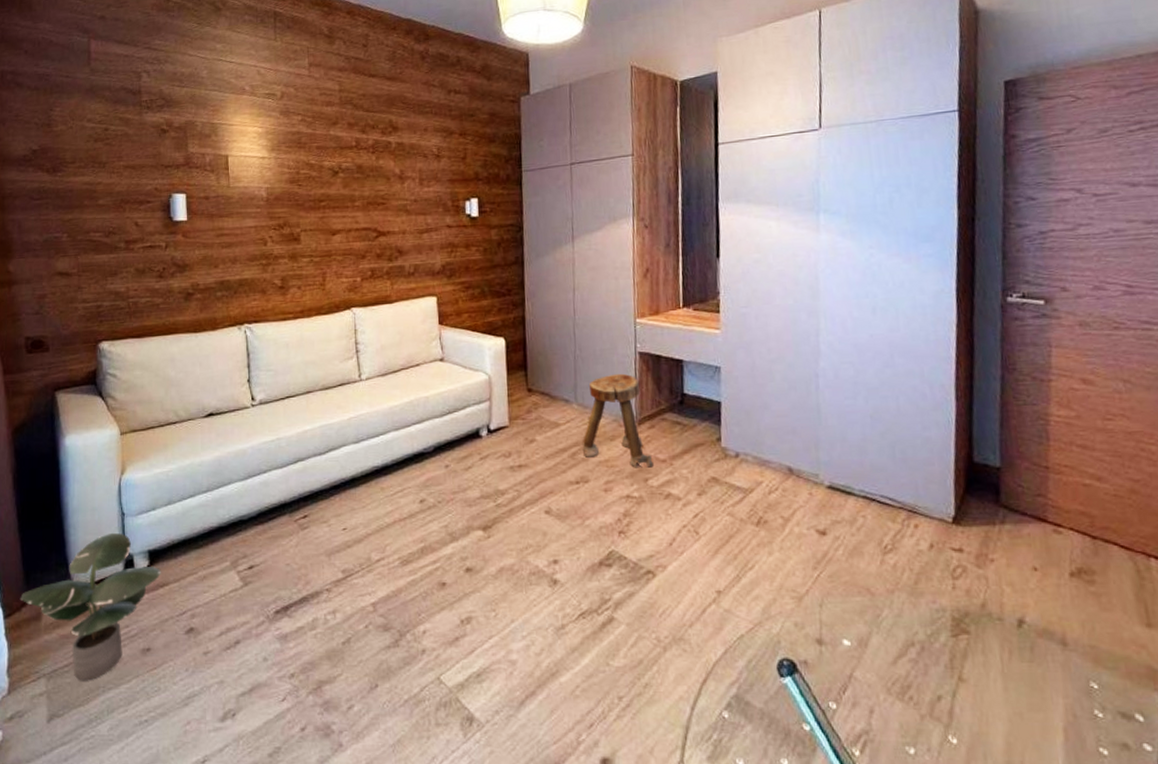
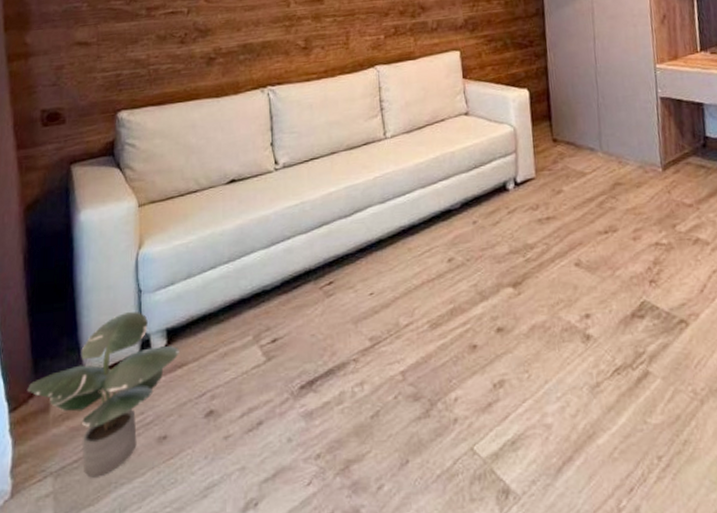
stool: present [582,373,653,468] -> none [609,119,680,215]

